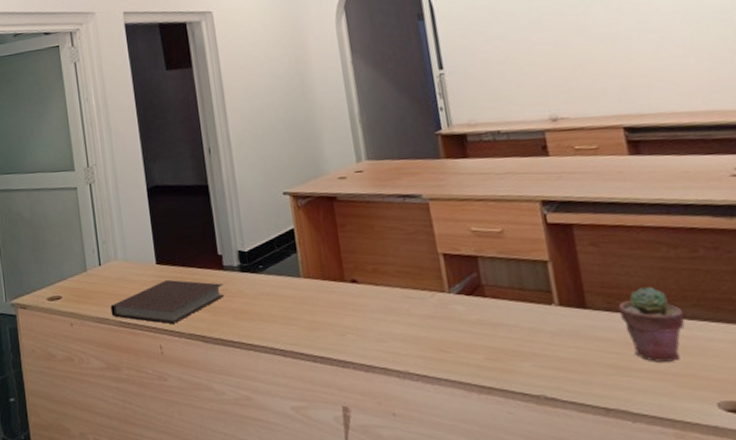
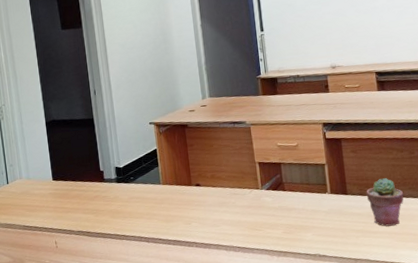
notebook: present [110,280,225,325] -> none [16,191,105,225]

